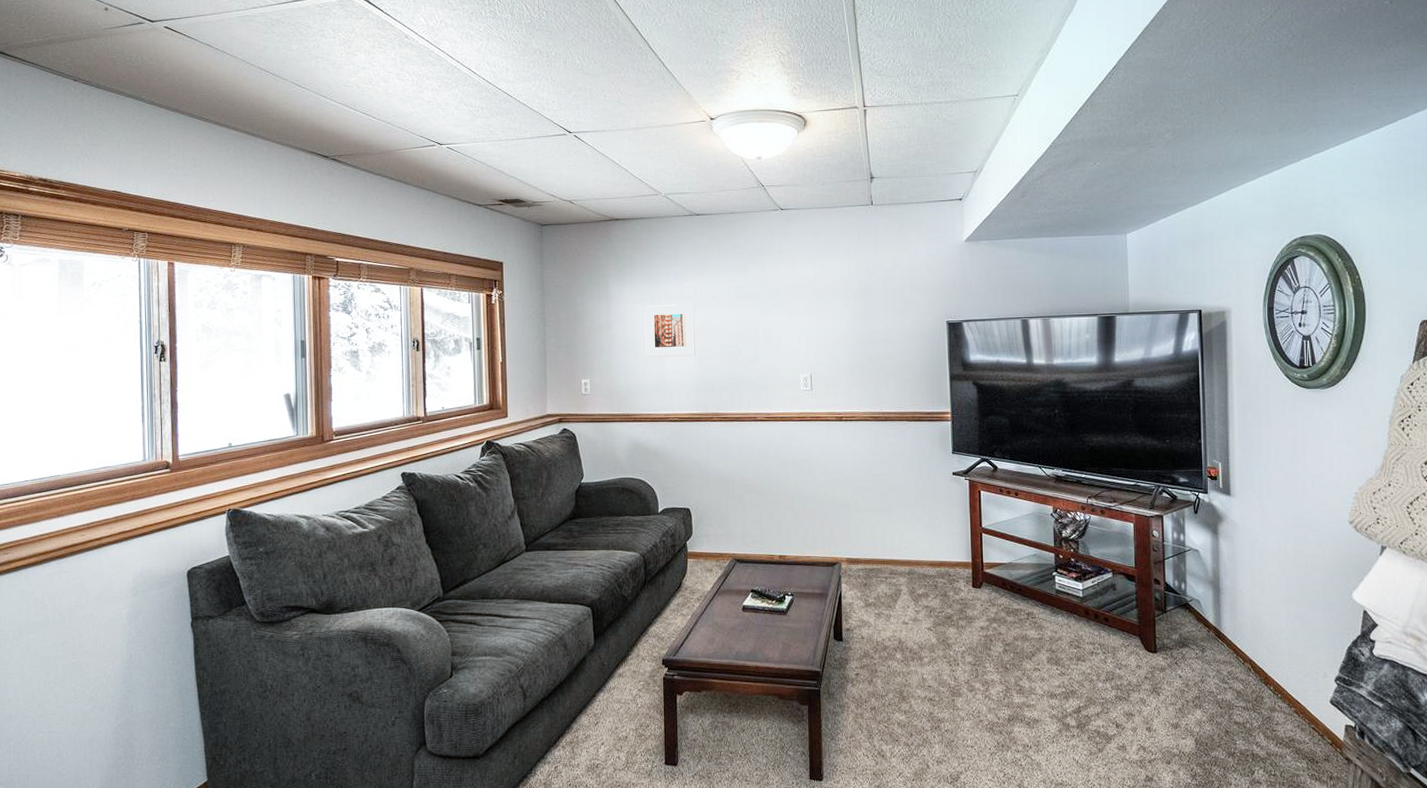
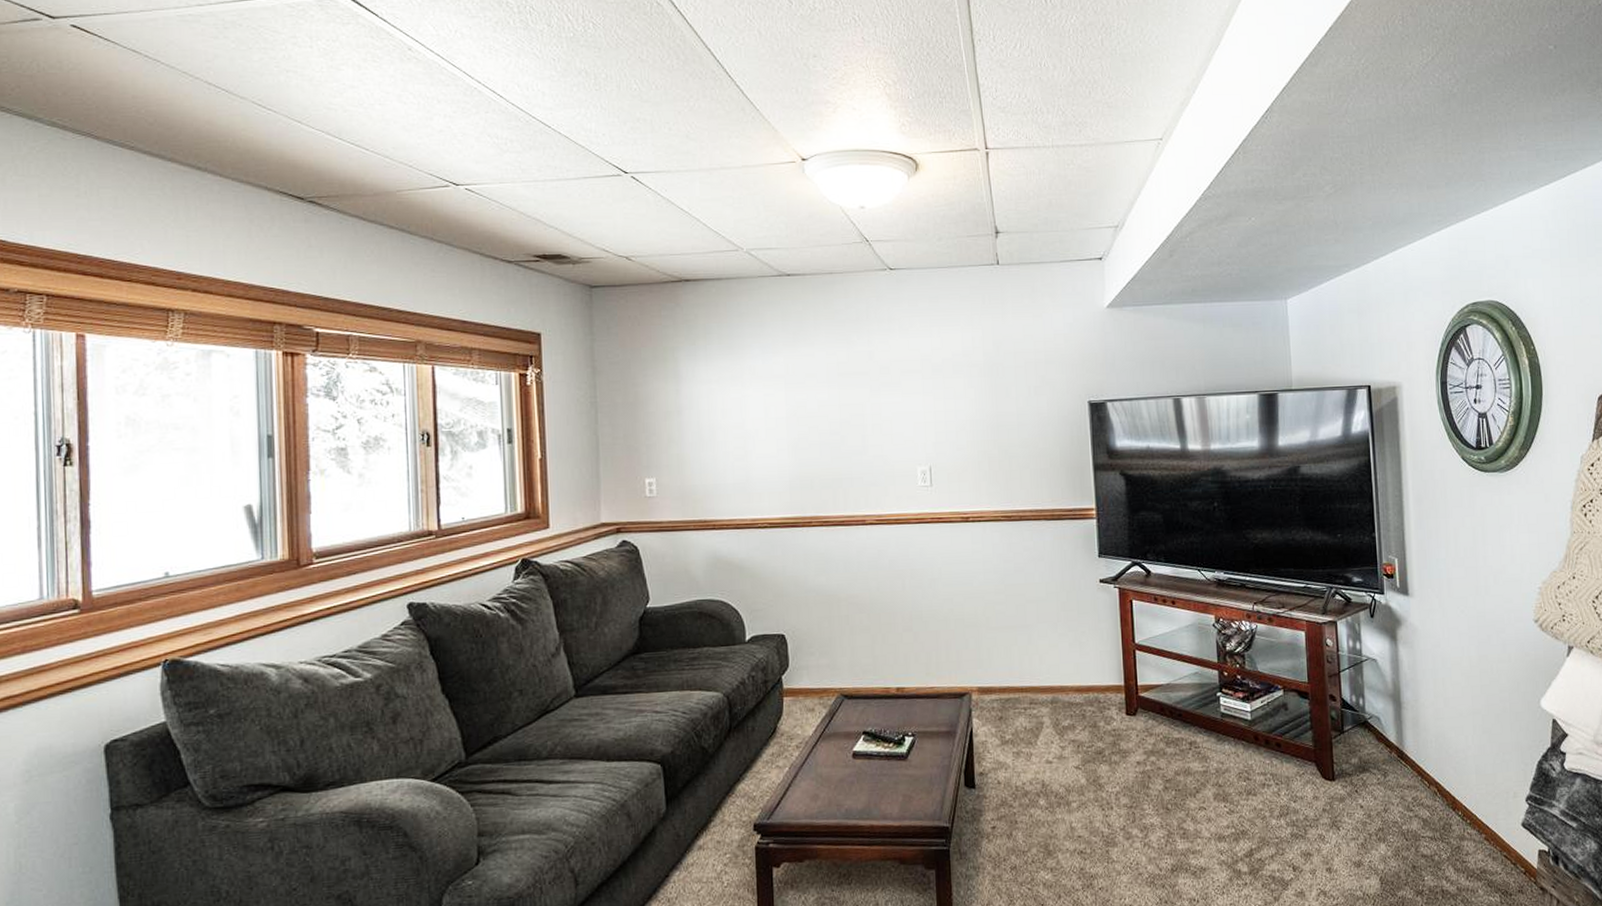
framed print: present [644,304,696,357] -> none [724,384,789,450]

